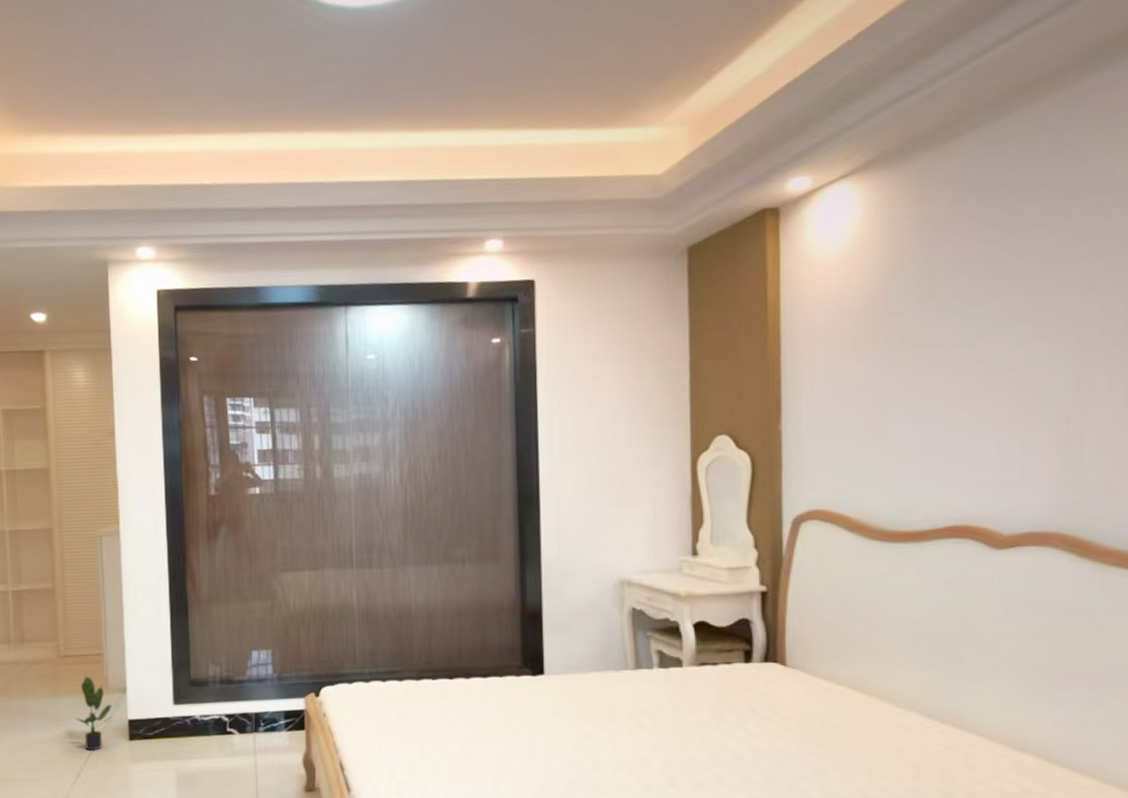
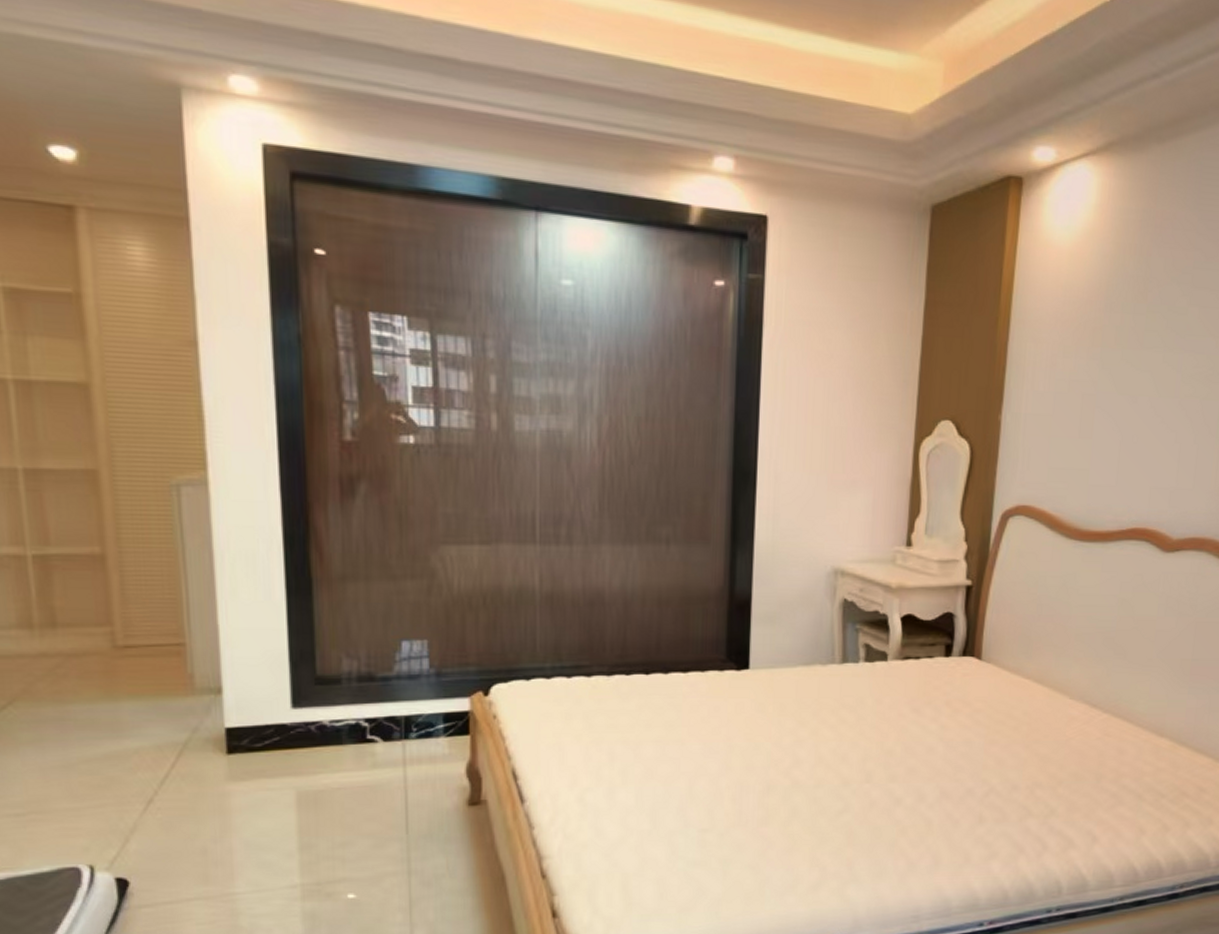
potted plant: present [75,675,112,751] -> none [143,671,201,769]

